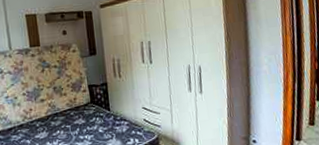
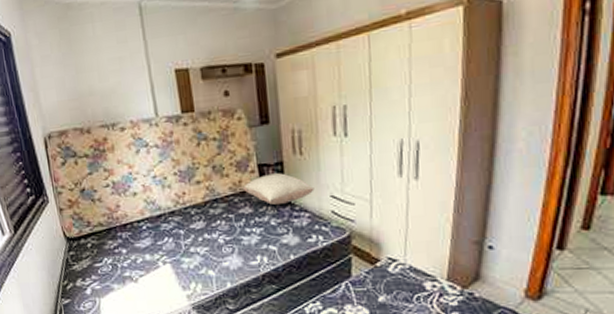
pillow: none [78,91,131,117] -> present [243,173,314,206]

